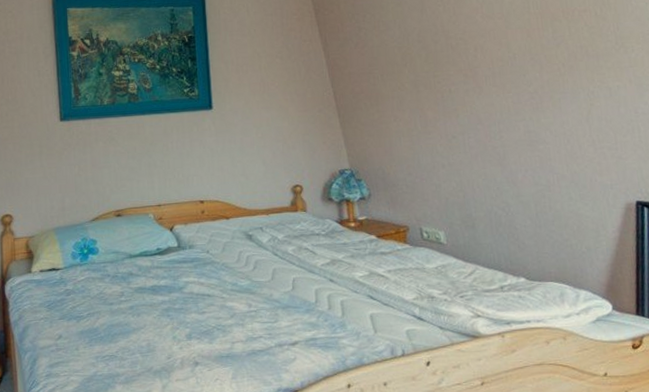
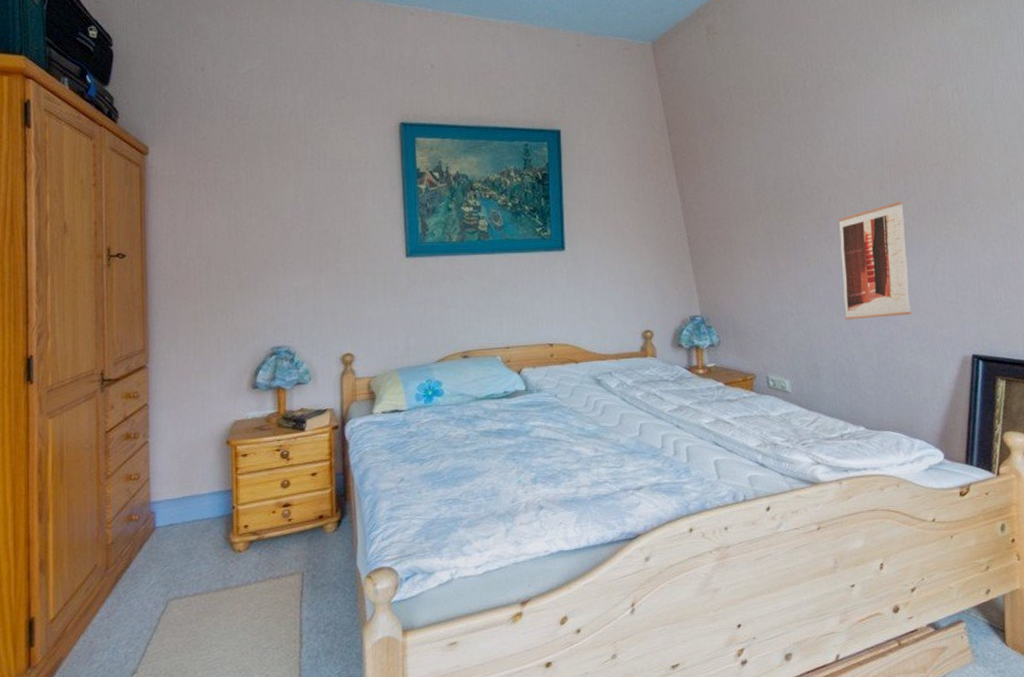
wall art: none [486,48,568,170] -> present [838,200,912,320]

